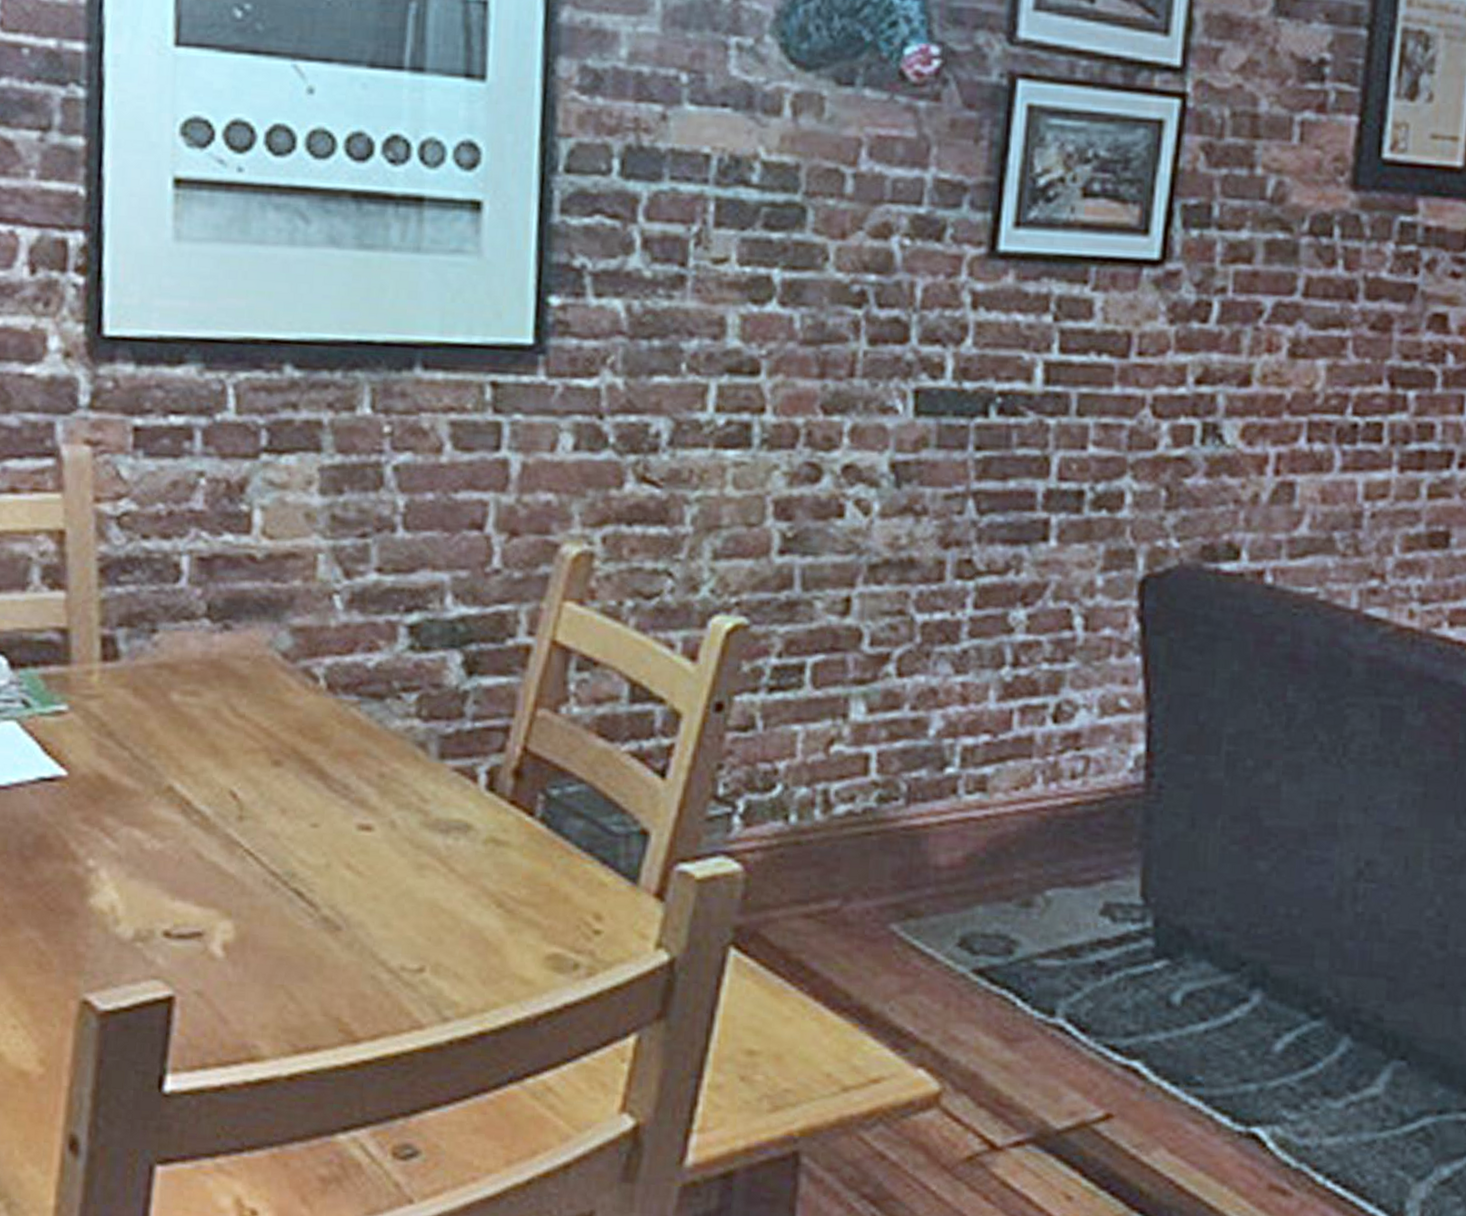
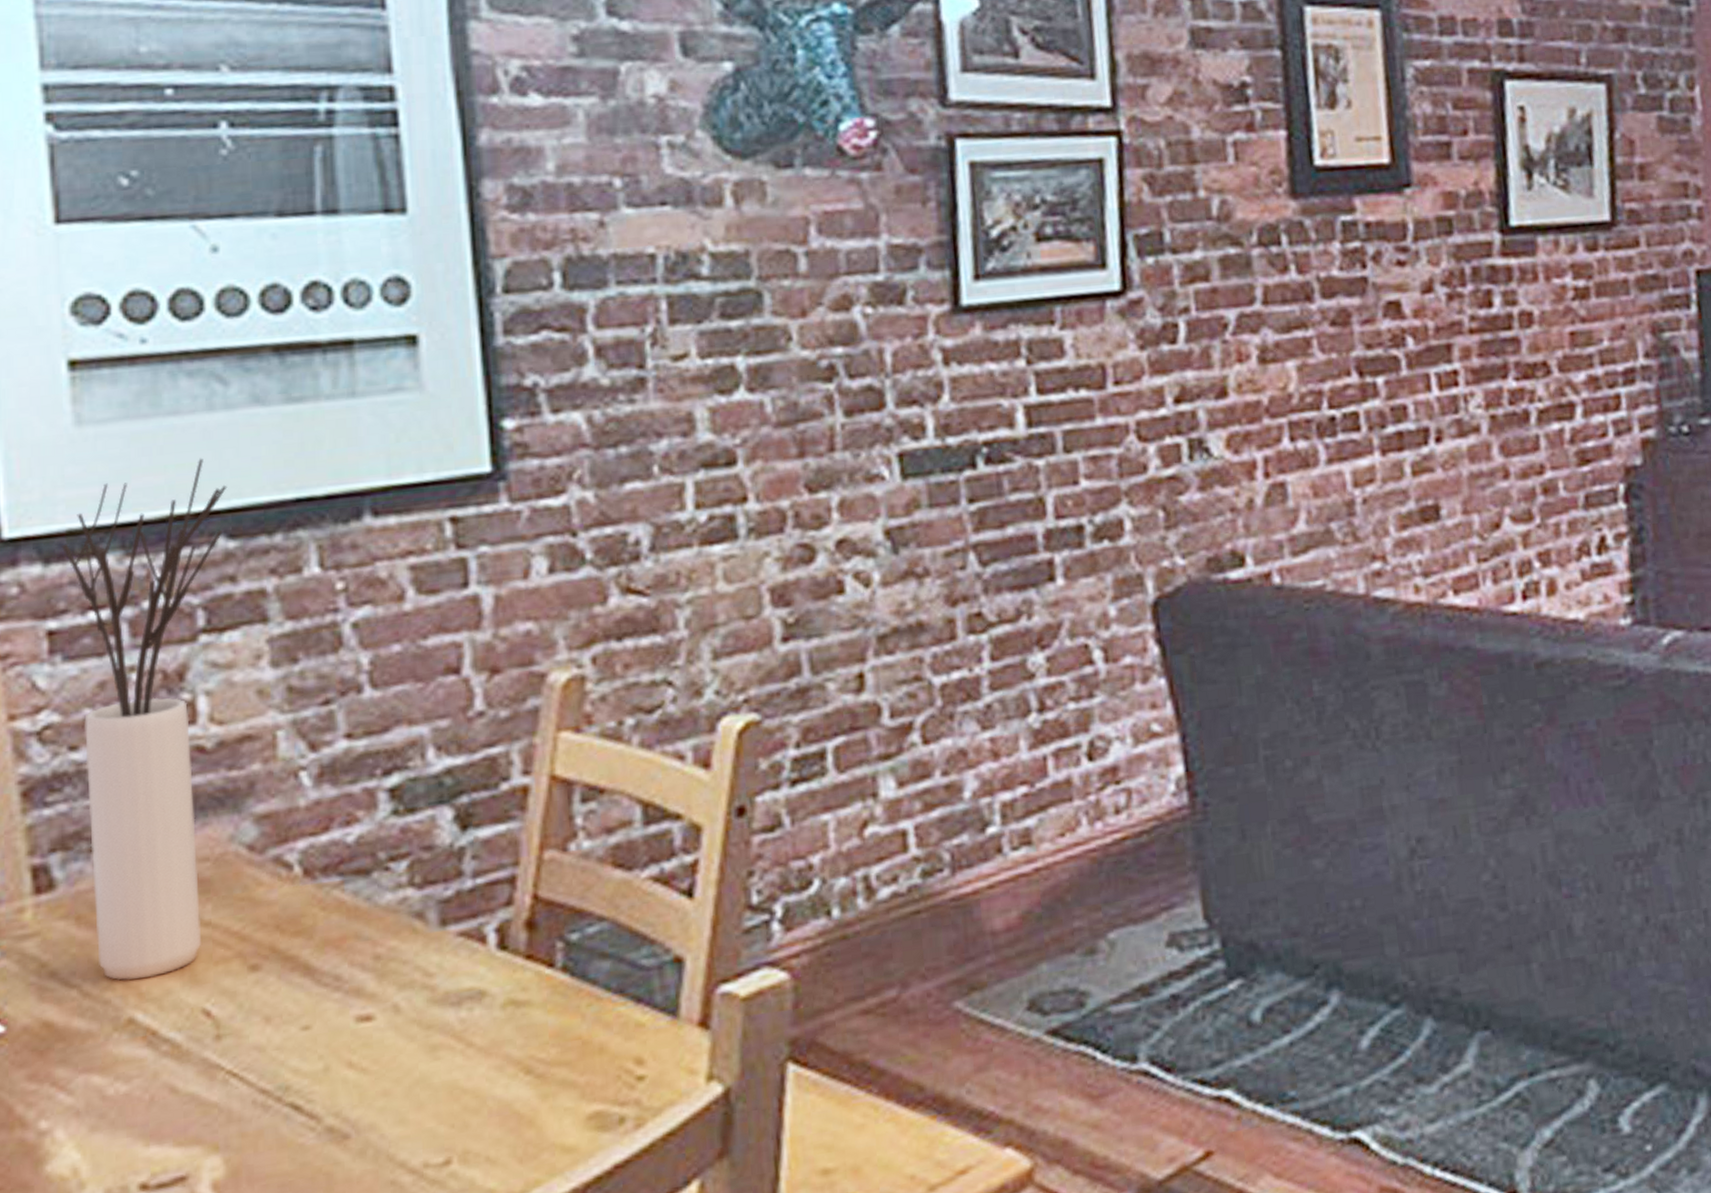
vase: none [149,288,299,754] -> present [62,458,228,981]

